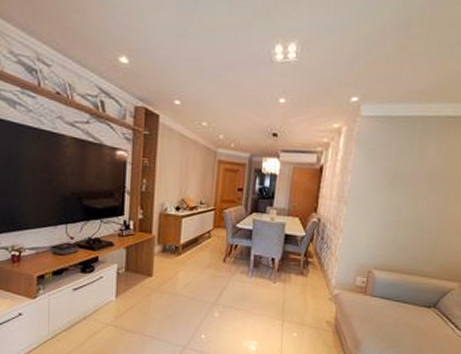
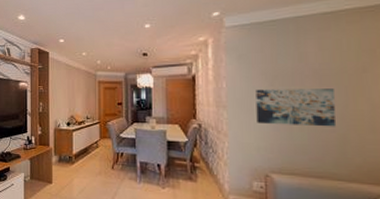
wall art: none [371,187,440,229] -> present [256,89,335,127]

